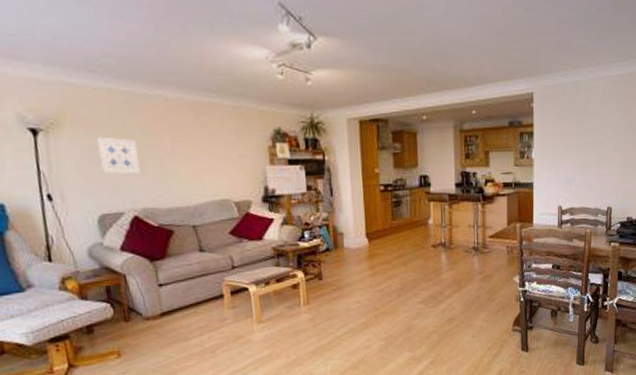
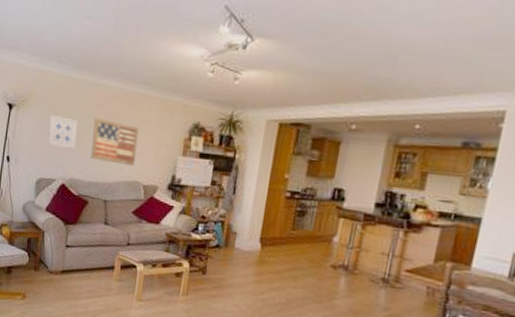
wall art: none [157,135,220,184] -> present [91,118,139,166]

